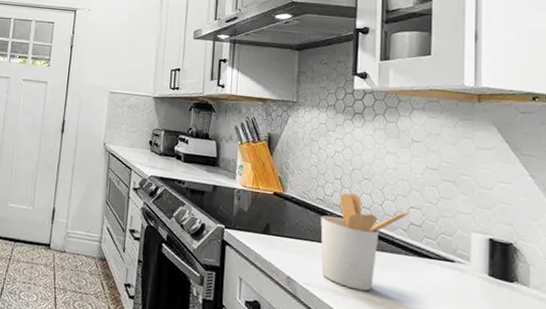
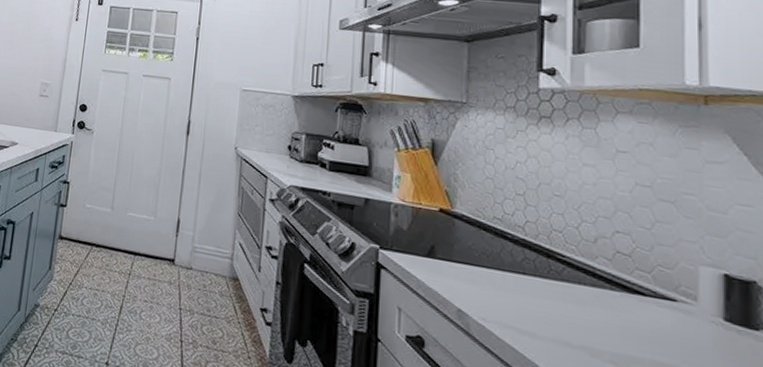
utensil holder: present [320,192,410,291] -> none [499,212,616,332]

